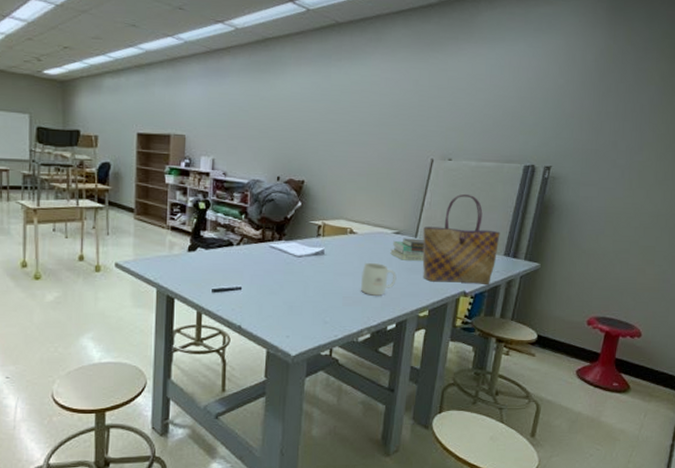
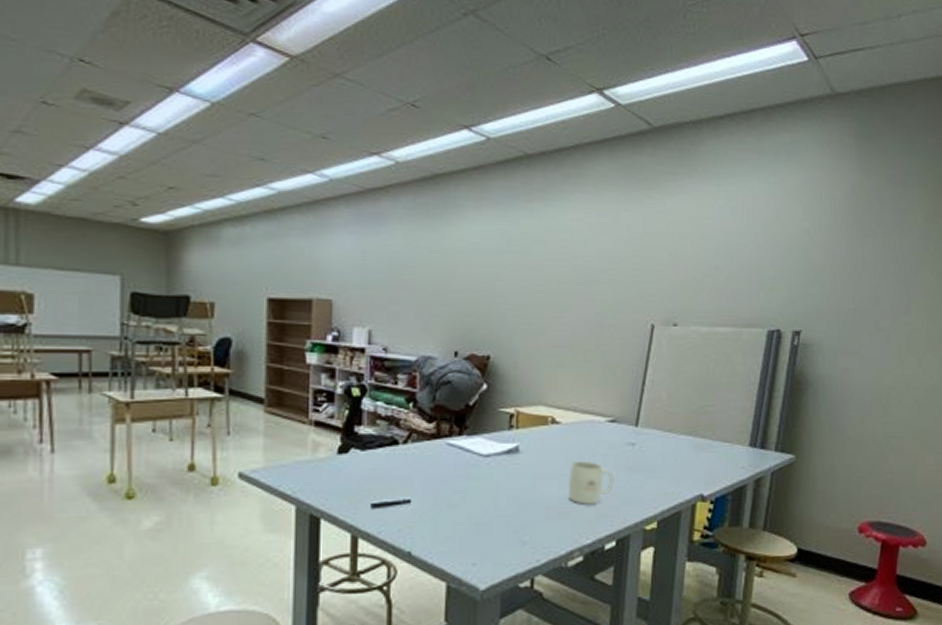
books: present [390,238,424,261] -> none [605,427,648,457]
tote bag: present [422,193,500,286] -> none [646,368,743,486]

